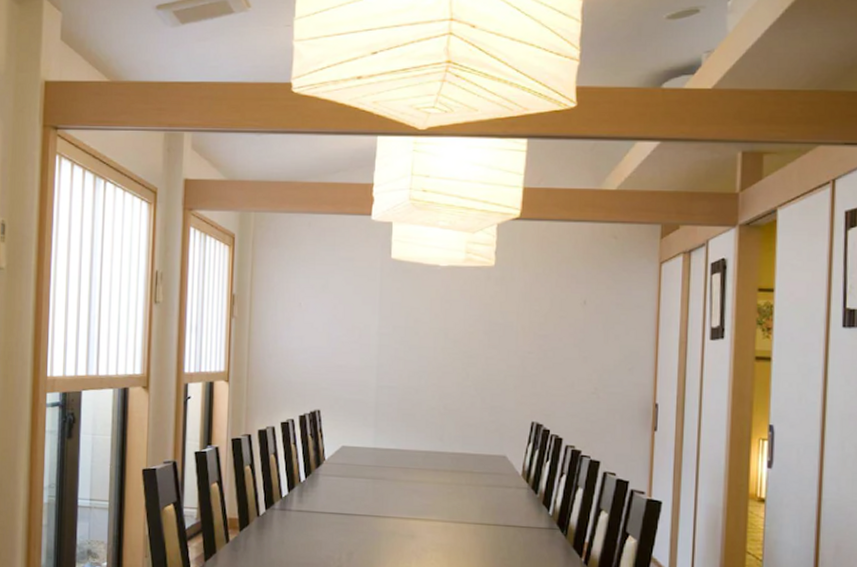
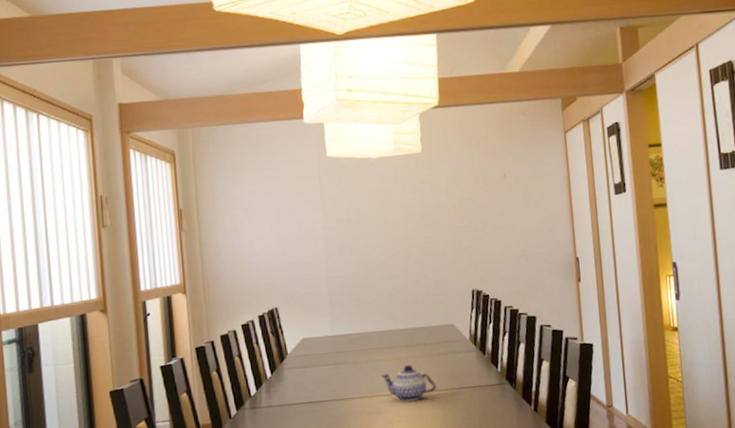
teapot: none [420,491,480,531] -> present [381,364,437,402]

